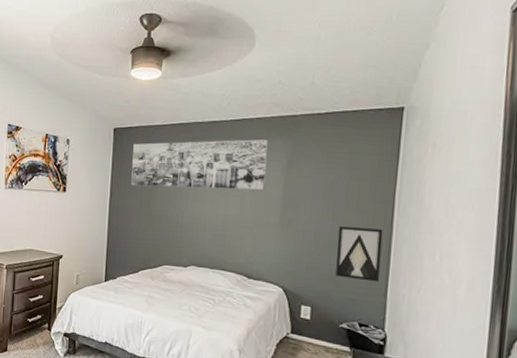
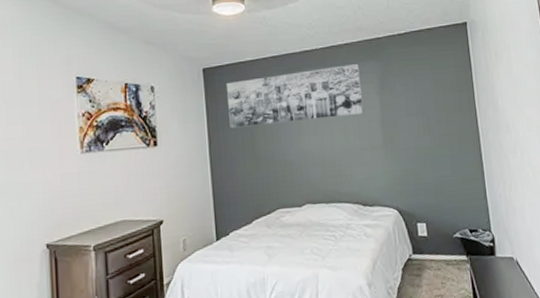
wall art: present [336,226,383,282] -> none [435,136,477,188]

